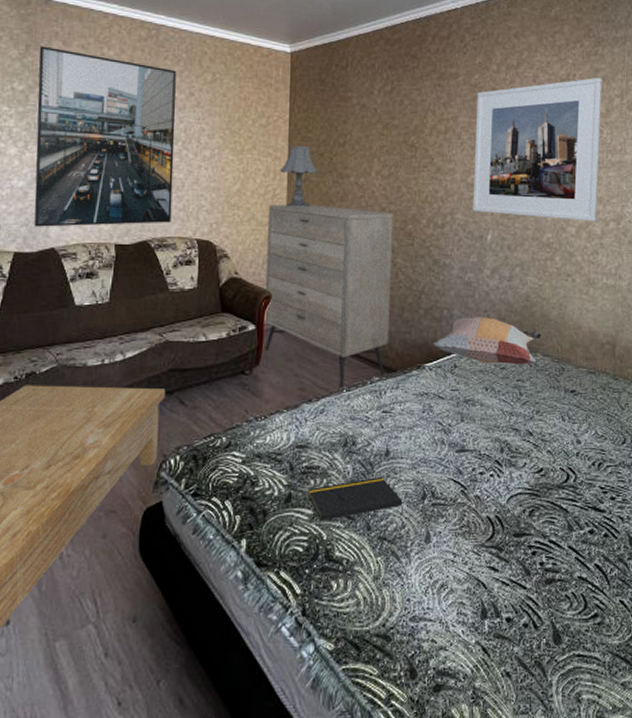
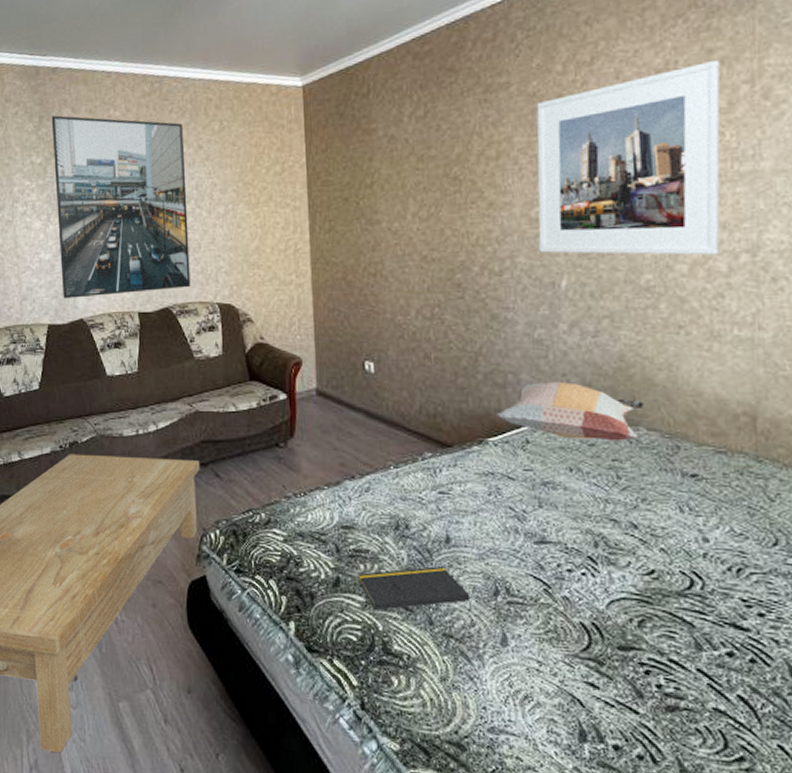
dresser: present [265,204,393,390] -> none [290,257,441,467]
table lamp: present [280,145,318,208] -> none [300,191,344,263]

